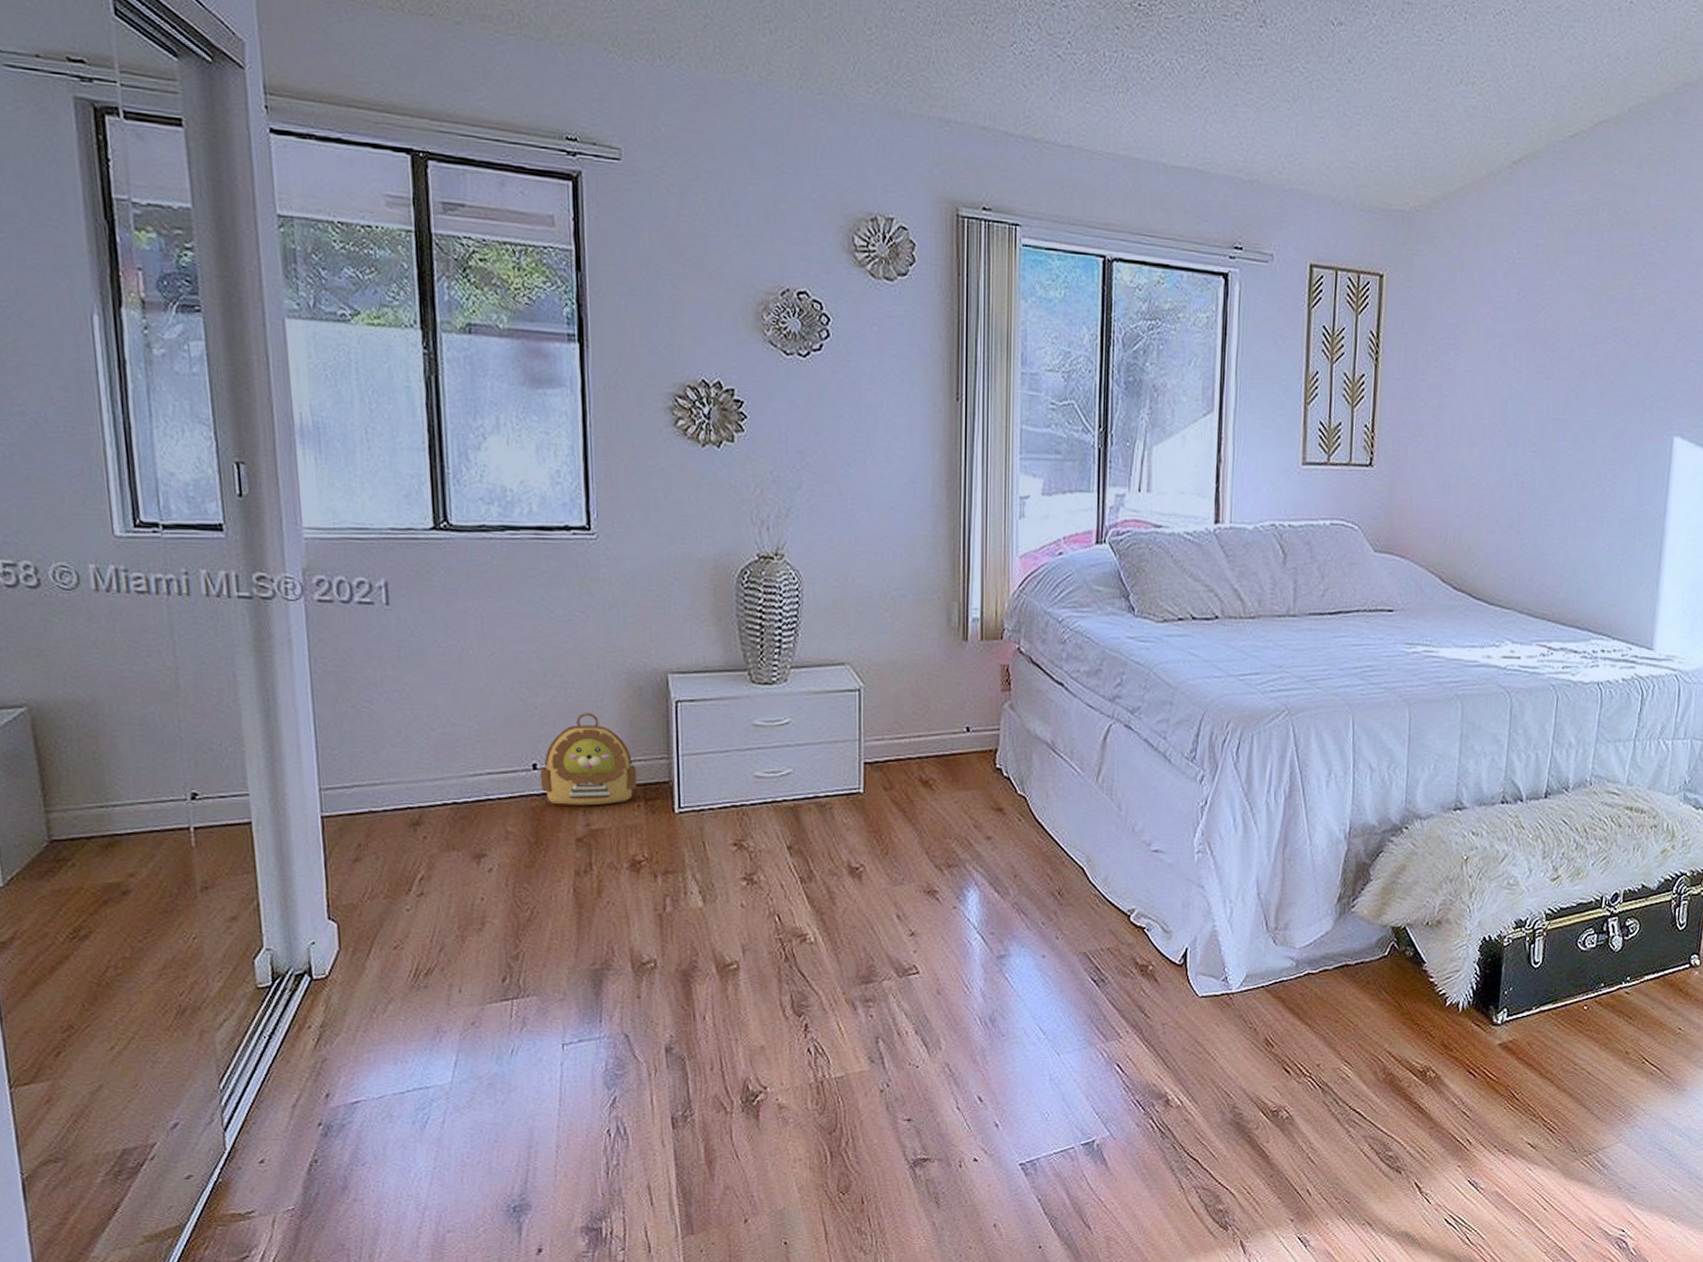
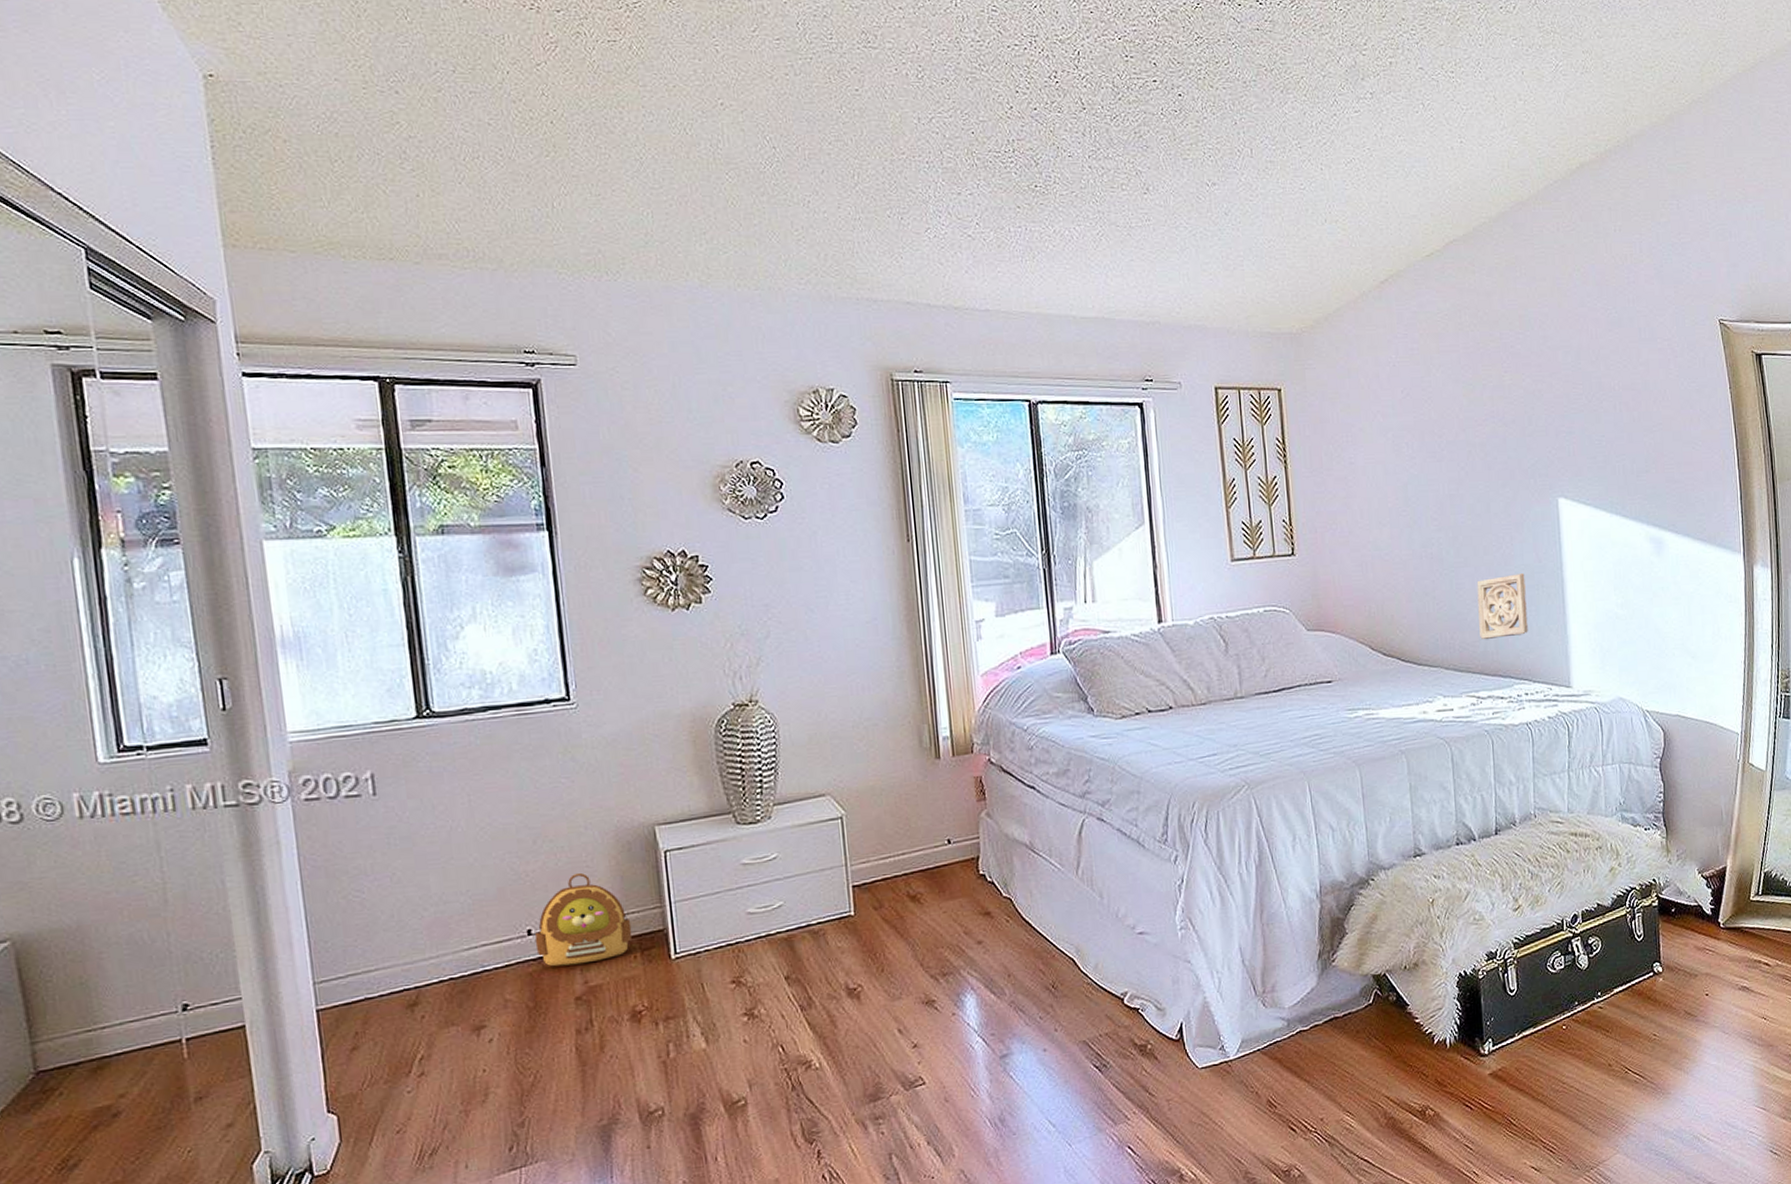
wall ornament: none [1562,516,1623,586] -> present [1476,573,1528,640]

